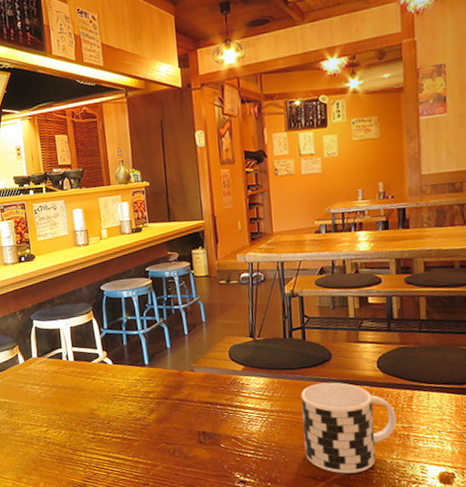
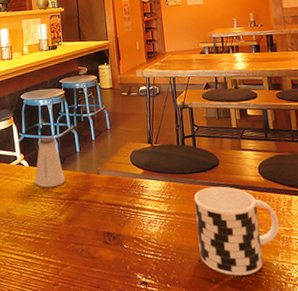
saltshaker: none [120,331,155,387] -> present [35,136,65,188]

